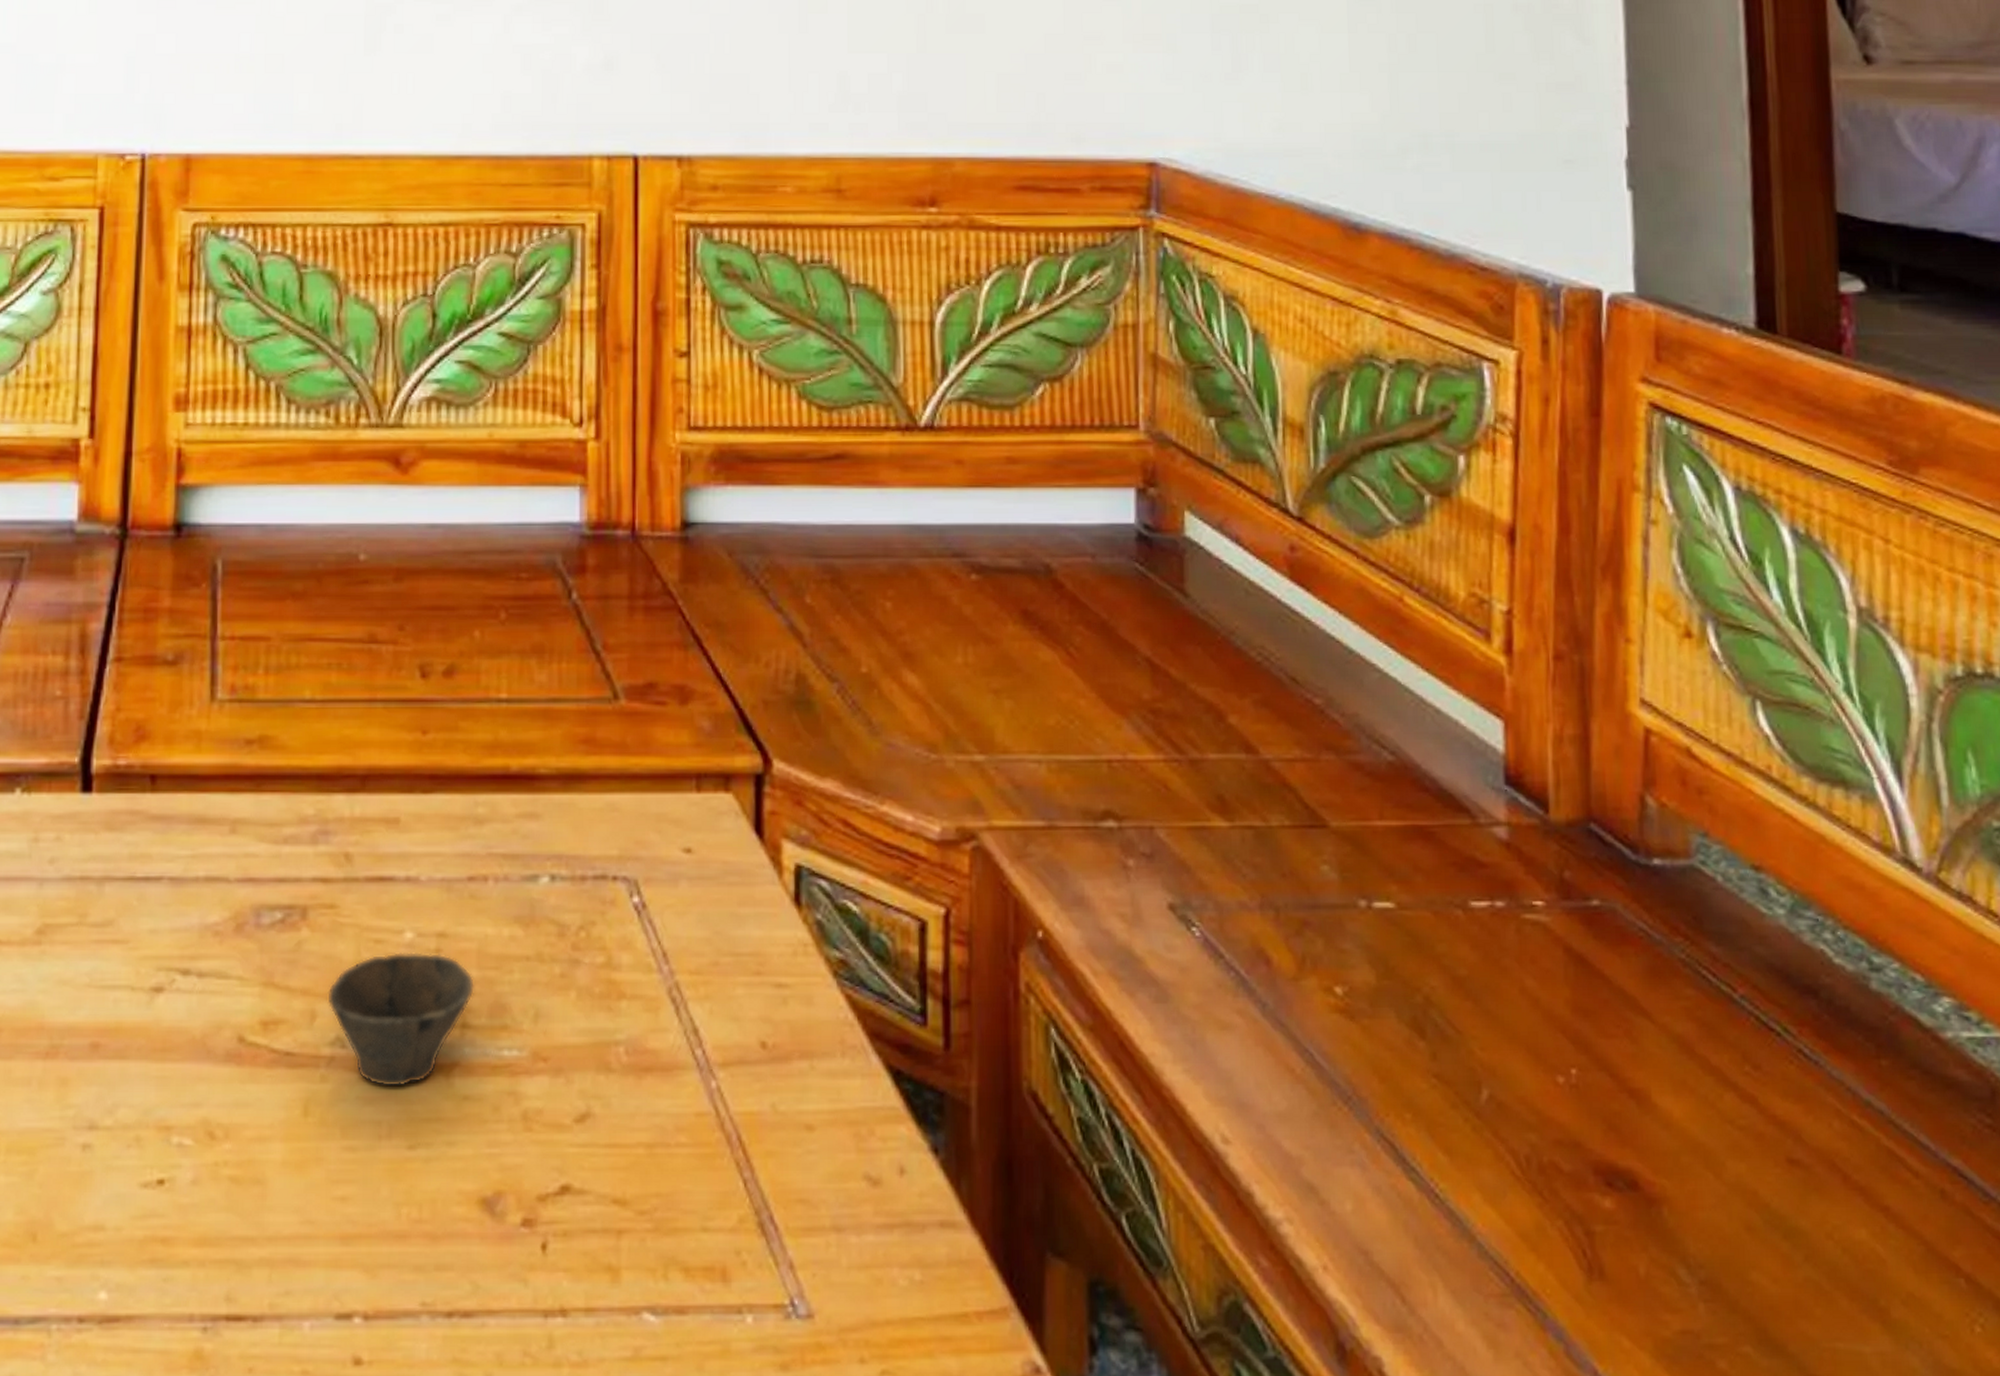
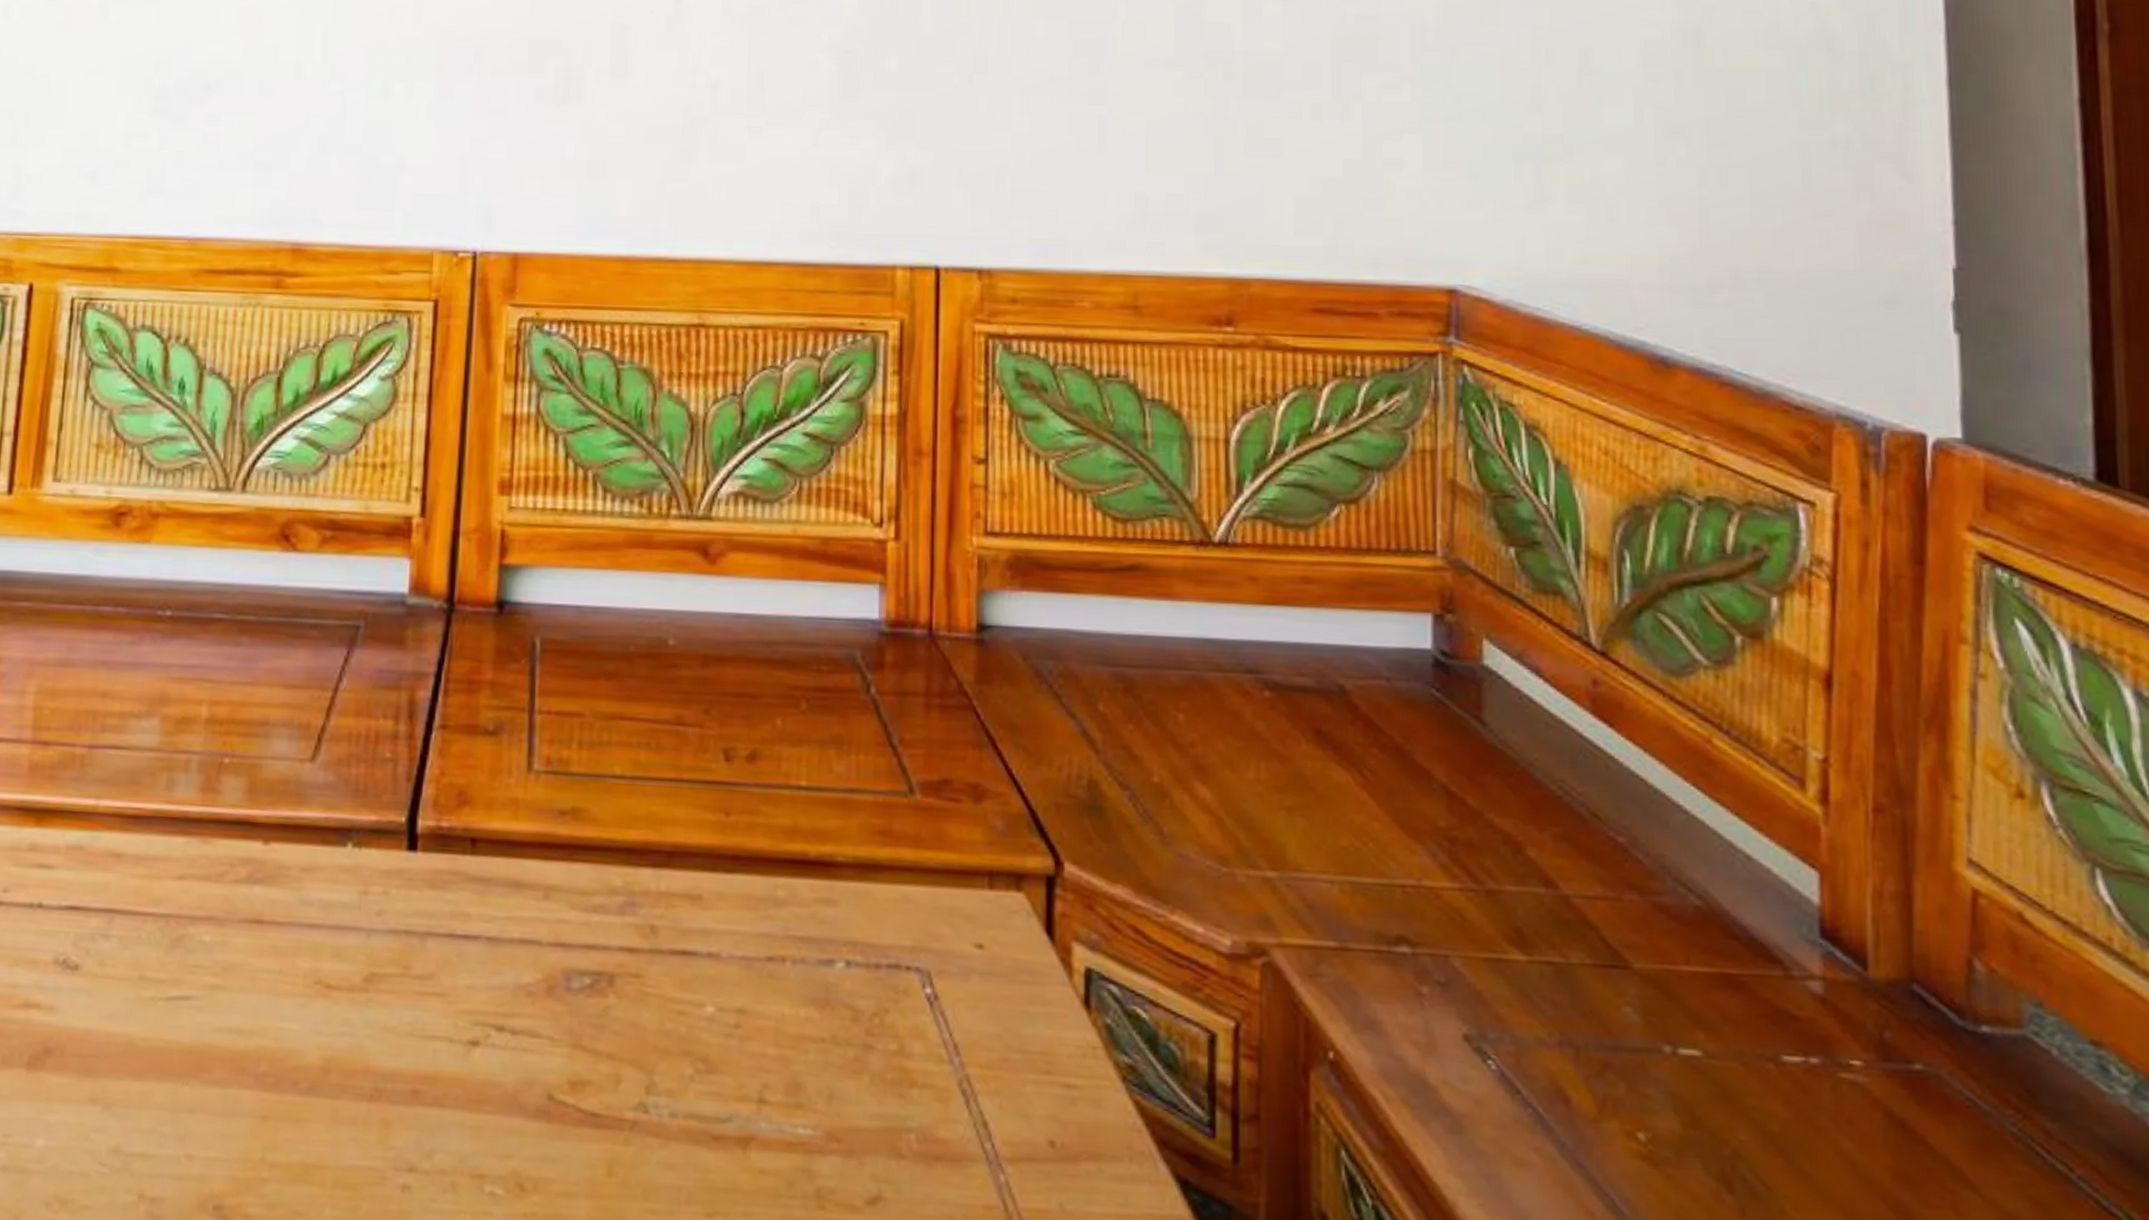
cup: present [327,952,475,1088] -> none [632,1025,772,1156]

